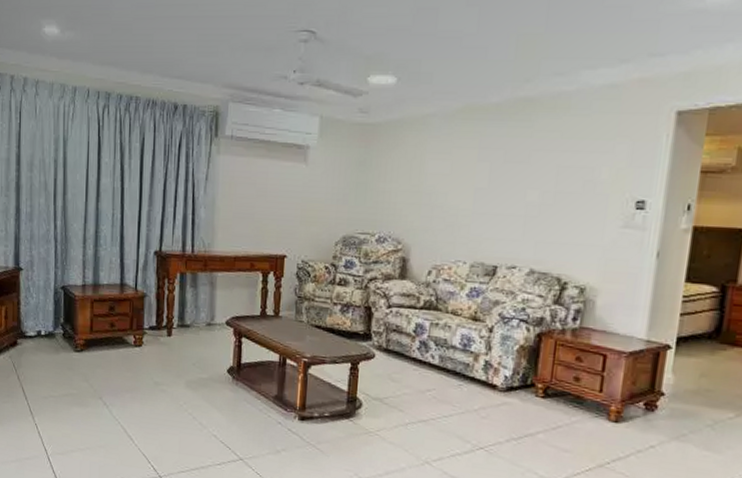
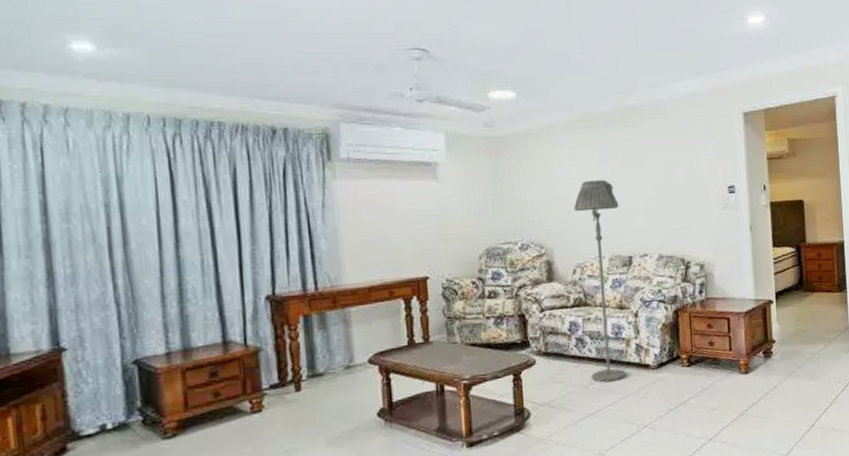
floor lamp: none [430,177,492,394] -> present [574,179,626,383]

